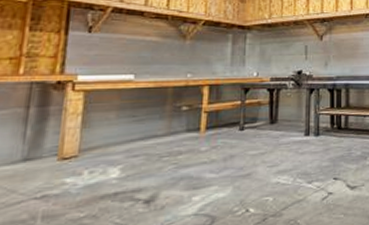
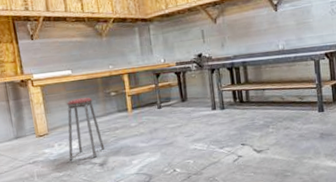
music stool: none [101,111,158,195] -> present [67,97,105,161]

